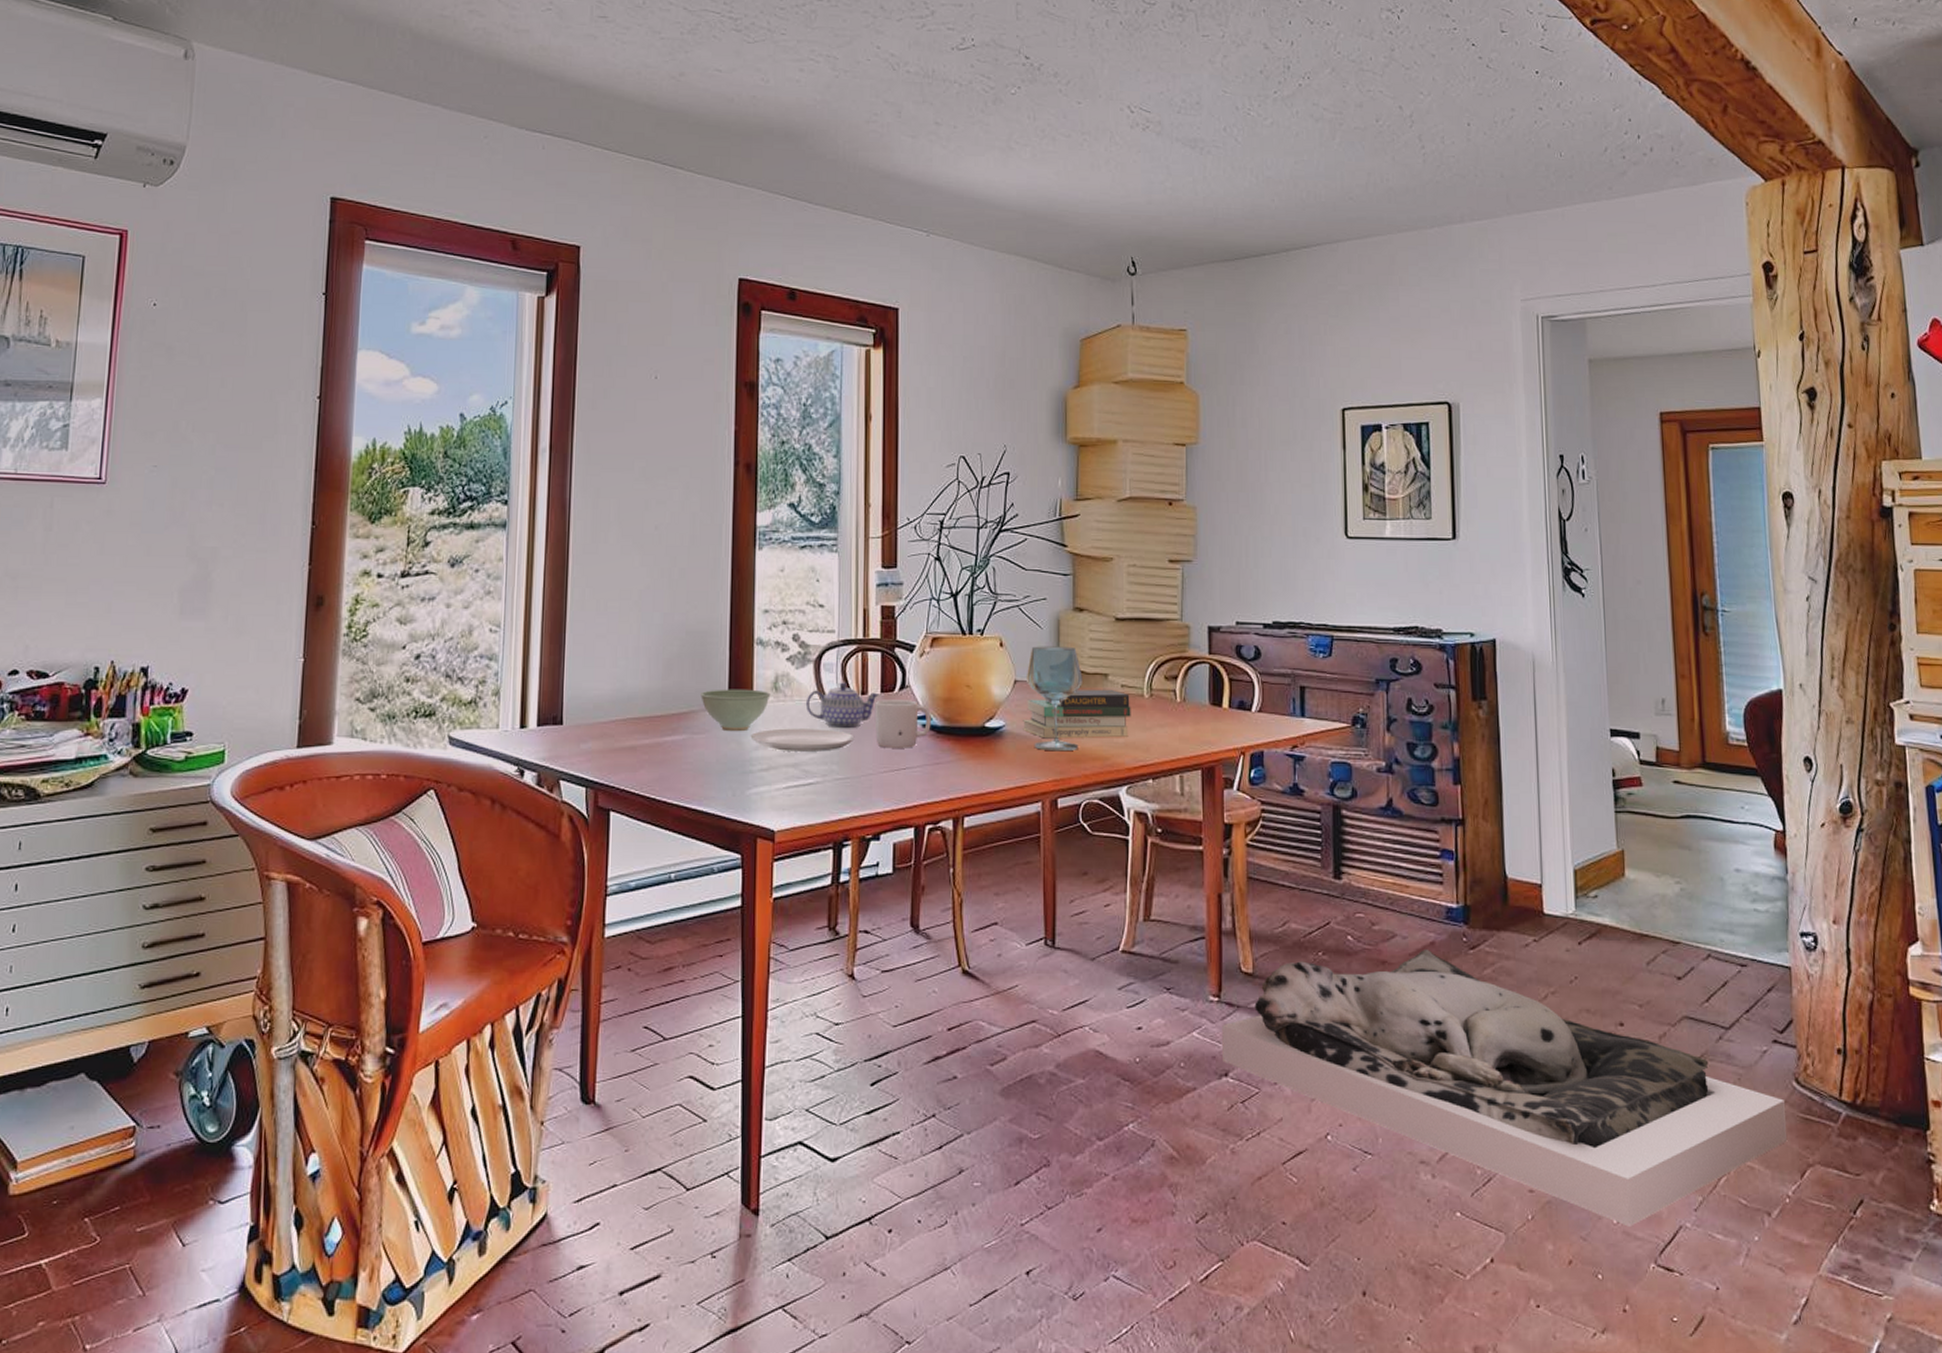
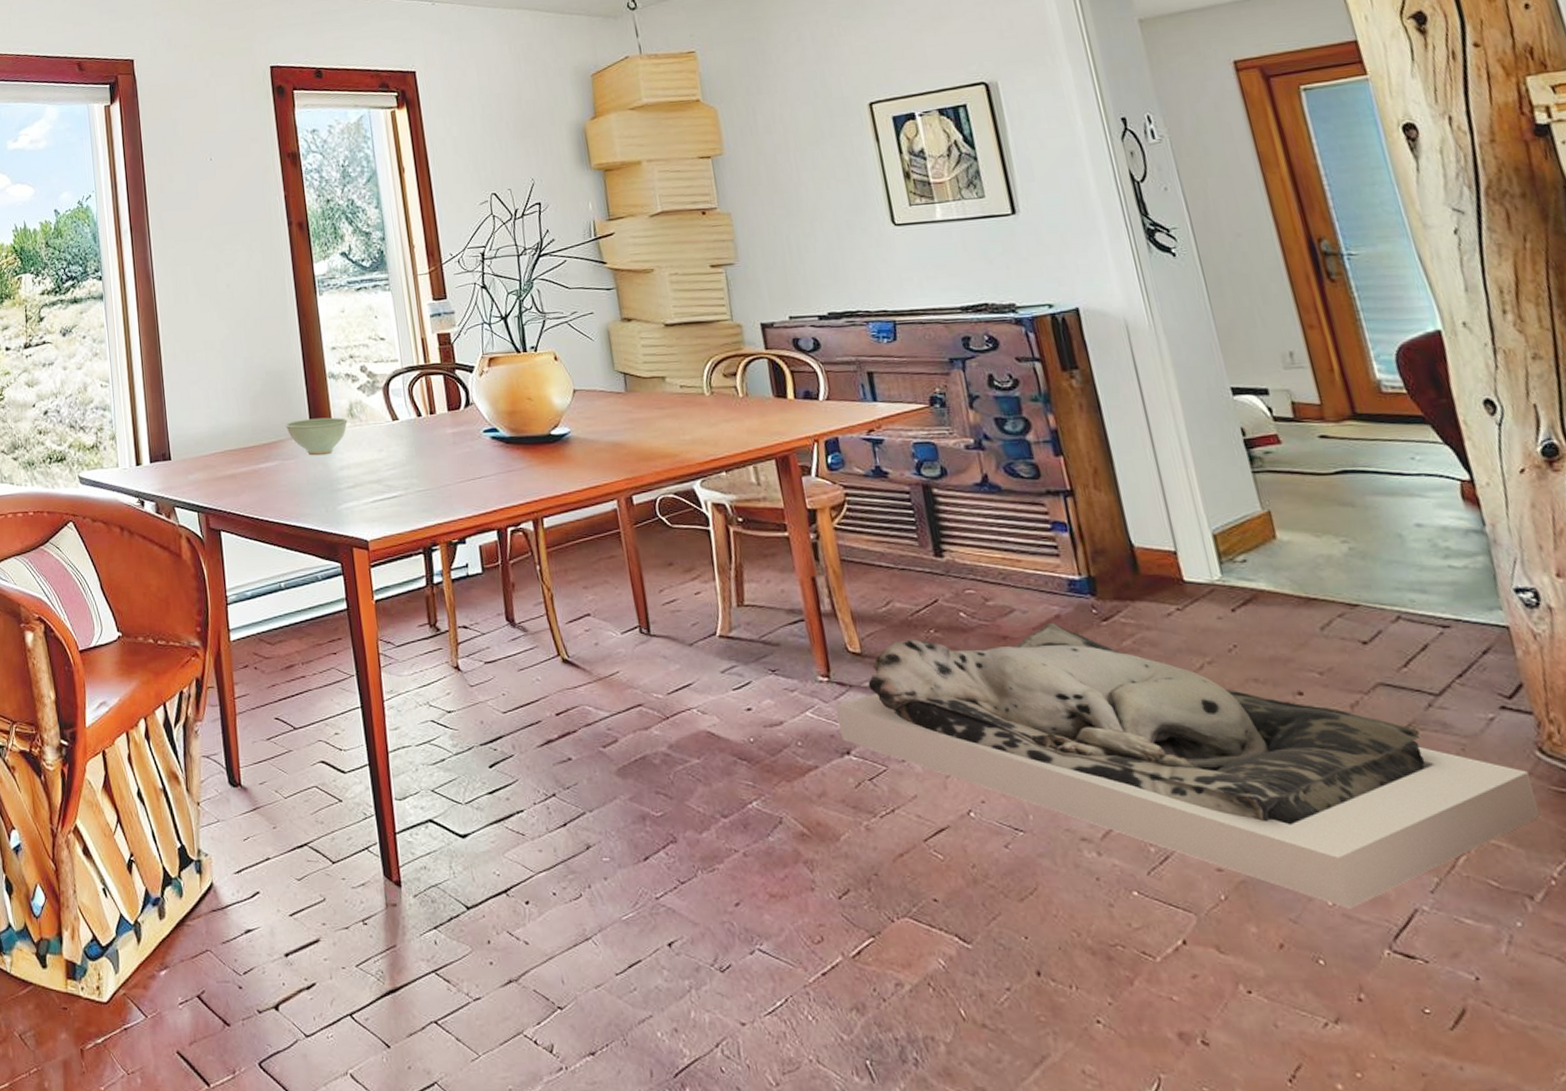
plate: present [750,728,855,752] -> none [334,447,430,470]
teapot: present [805,682,880,729] -> none [380,404,448,447]
mug: present [874,700,931,748] -> none [443,415,500,460]
books: present [1023,689,1131,739] -> none [587,390,695,441]
wine glass: present [1027,646,1082,752] -> none [584,354,646,453]

